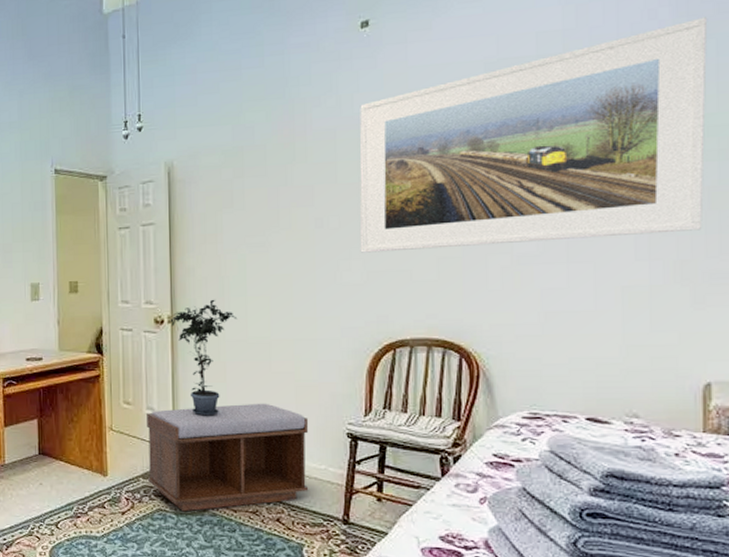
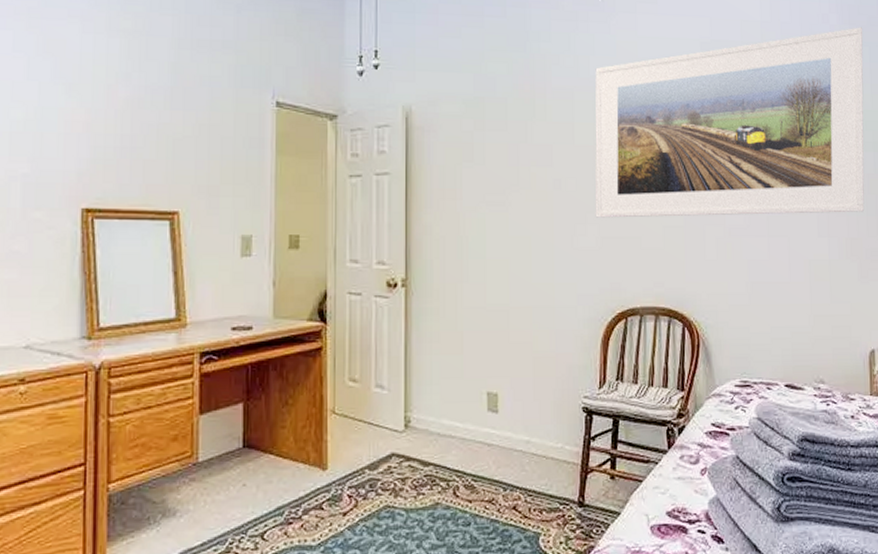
bench: present [147,403,309,512] -> none [374,376,546,507]
potted plant: present [170,299,238,416] -> none [404,261,476,393]

